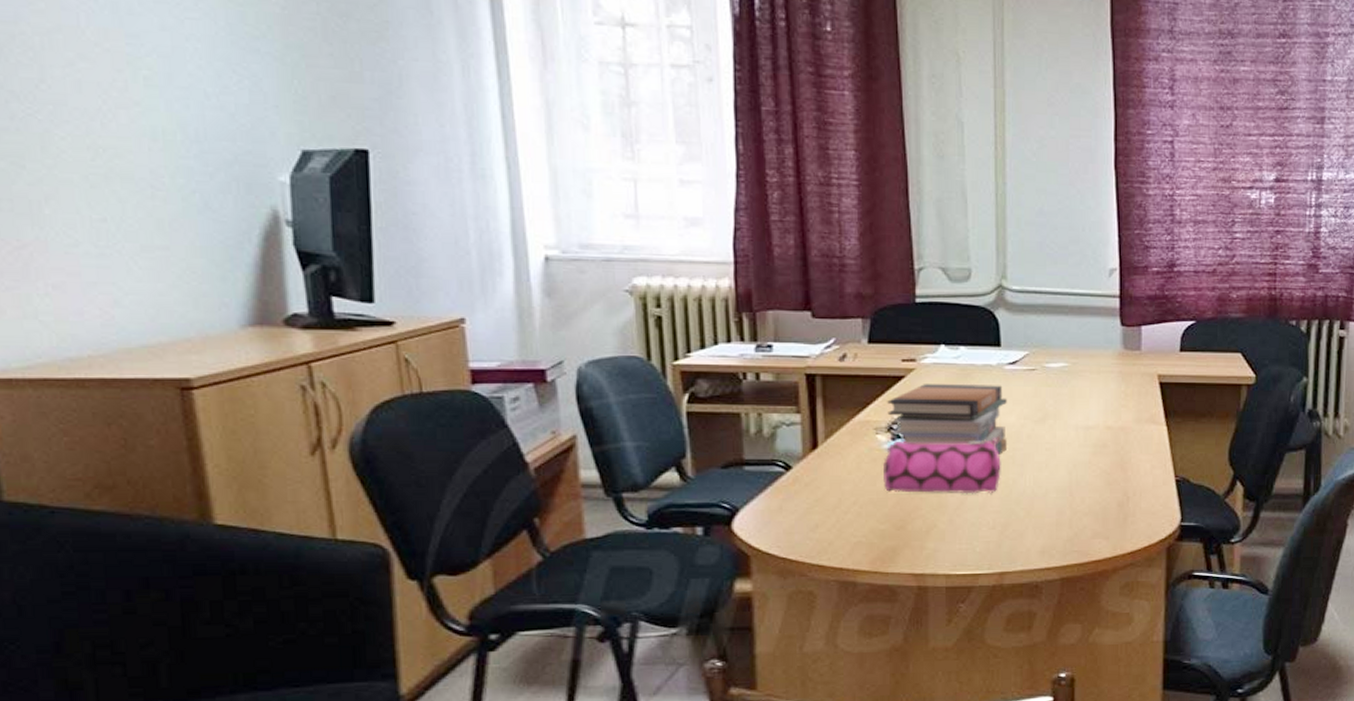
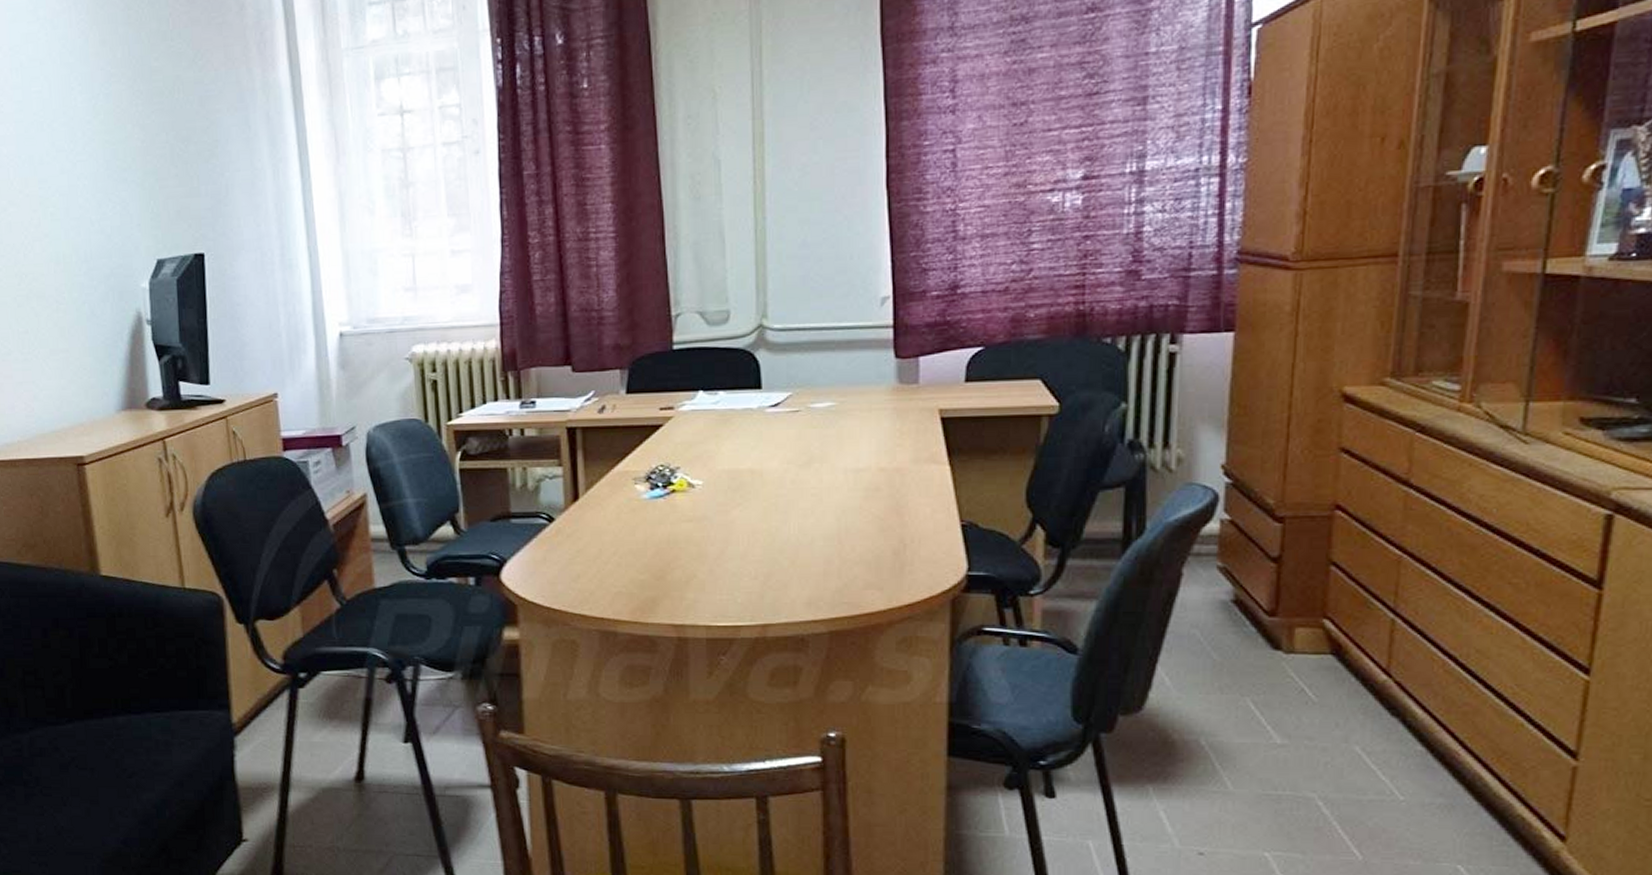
pencil case: present [883,438,1001,494] -> none [642,484,763,544]
book stack: present [887,384,1007,454] -> none [646,429,769,501]

